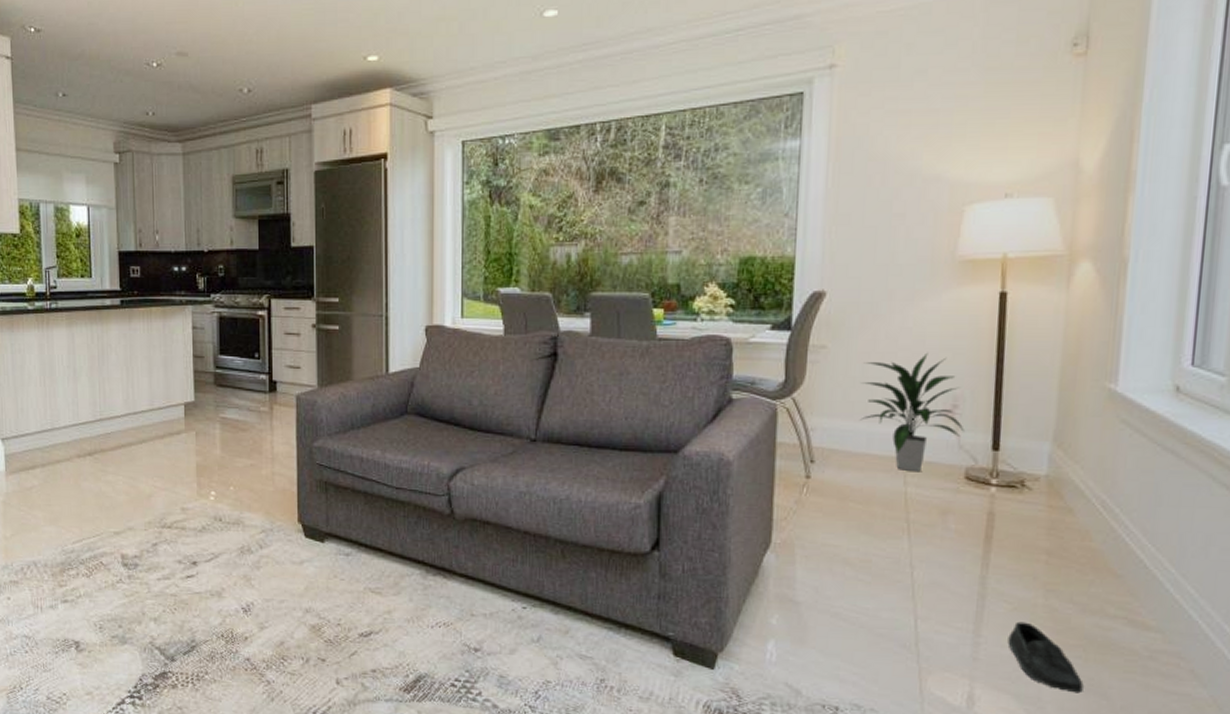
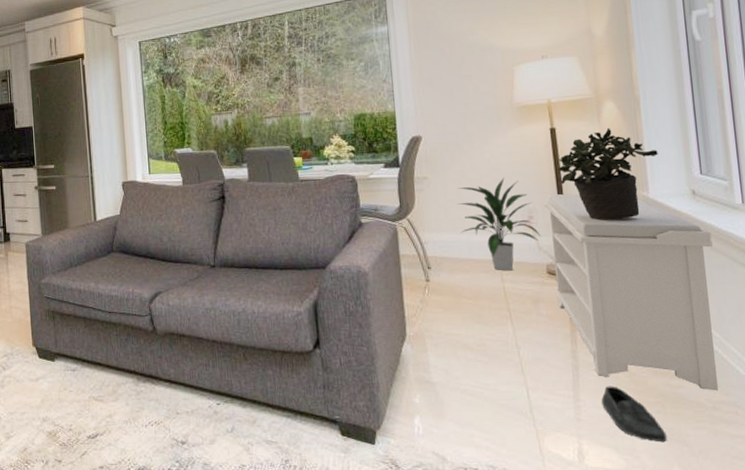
bench: none [972,378,1190,637] -> present [544,193,718,391]
potted plant: none [1001,297,1140,417] -> present [558,128,658,220]

